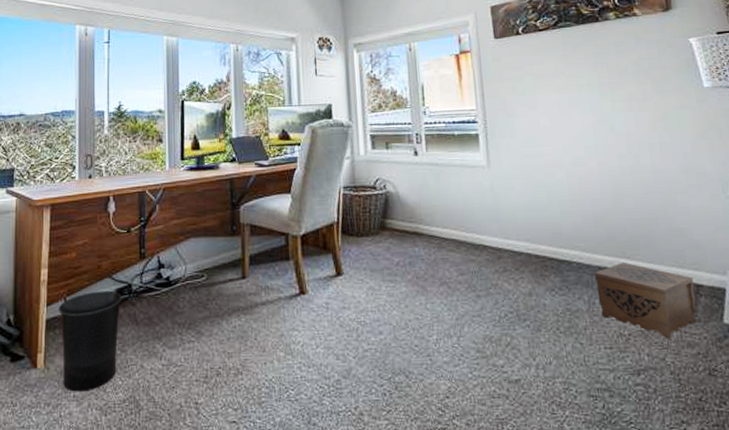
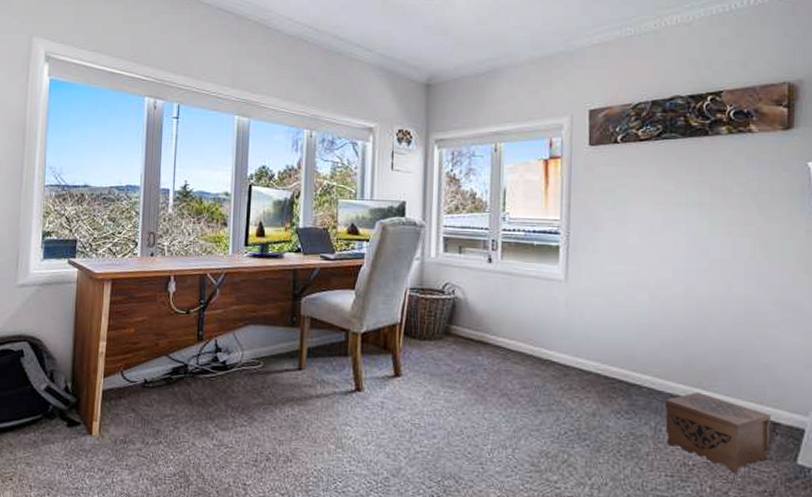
waste bin: present [59,290,121,392] -> none [115,367,177,462]

